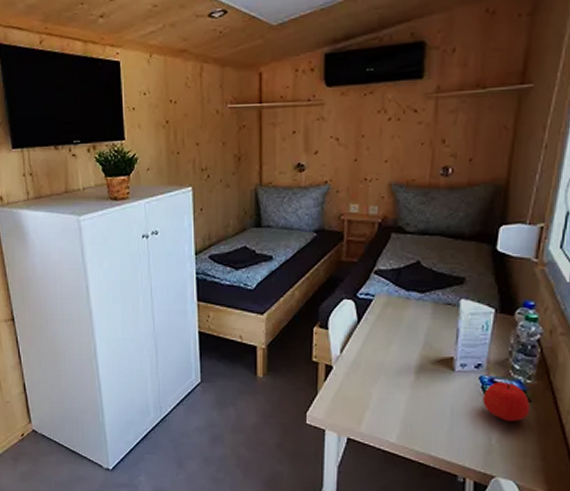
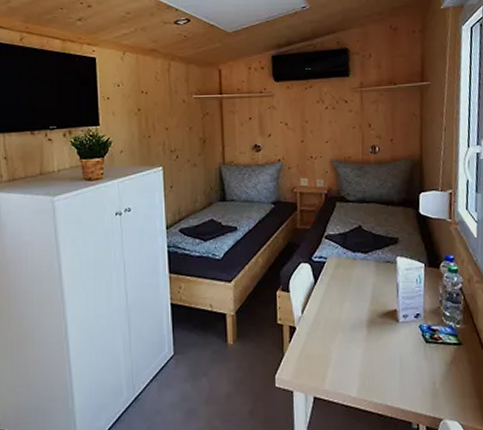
apple: present [483,381,529,422] -> none [424,328,462,365]

